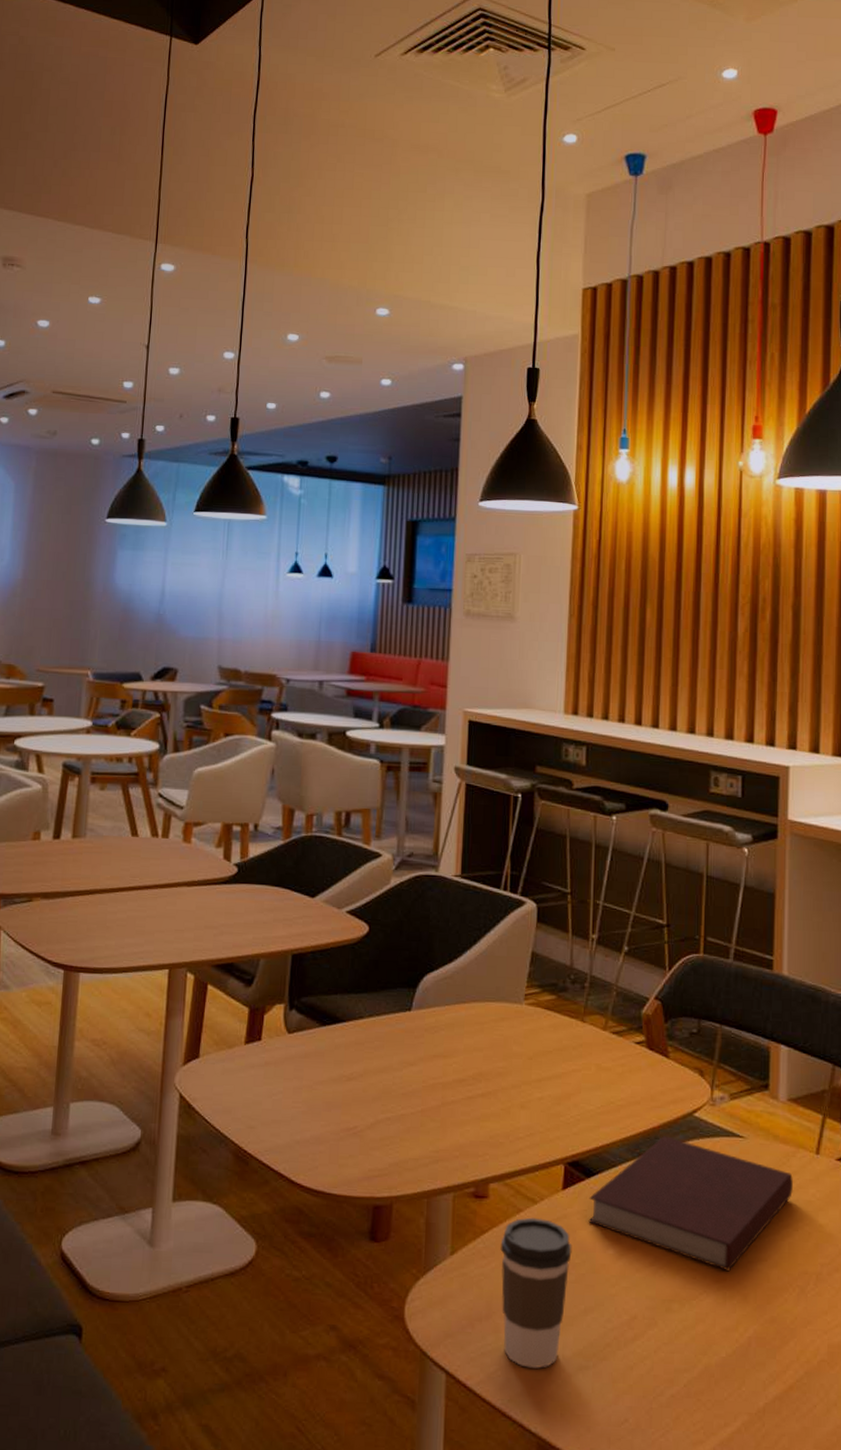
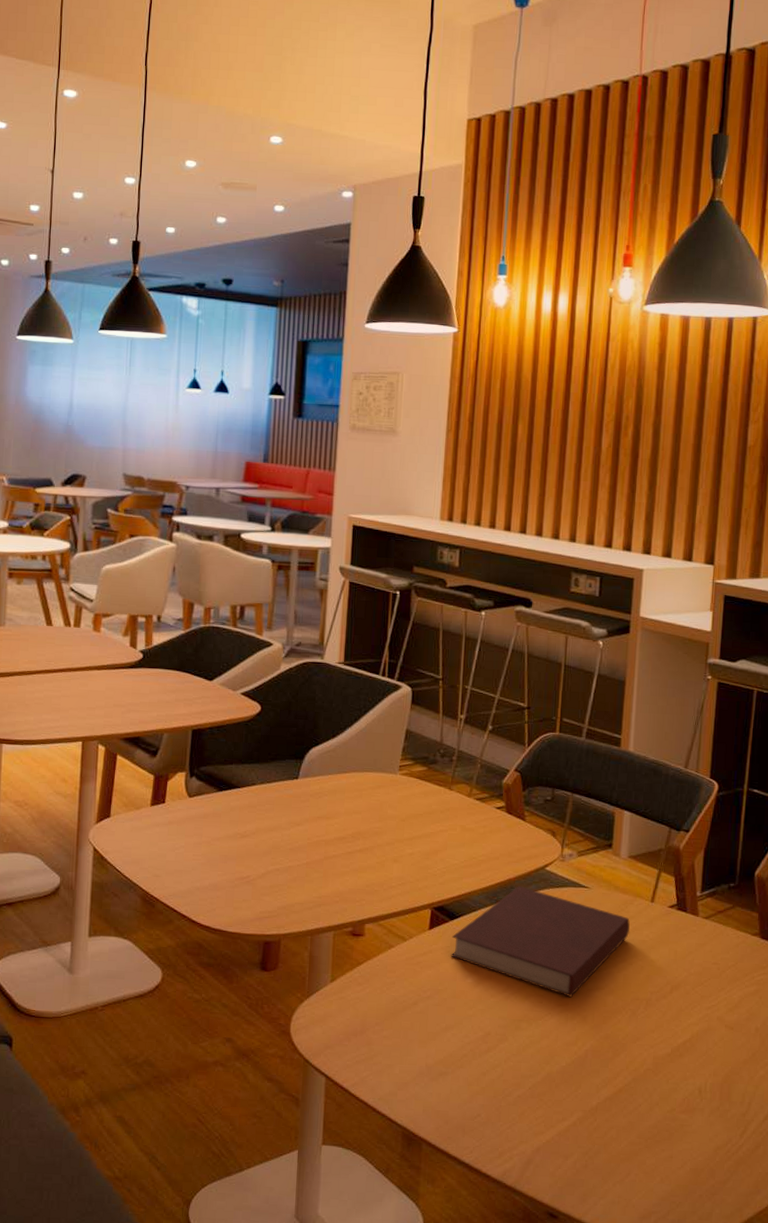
coffee cup: present [500,1217,572,1368] -> none [374,952,436,1074]

